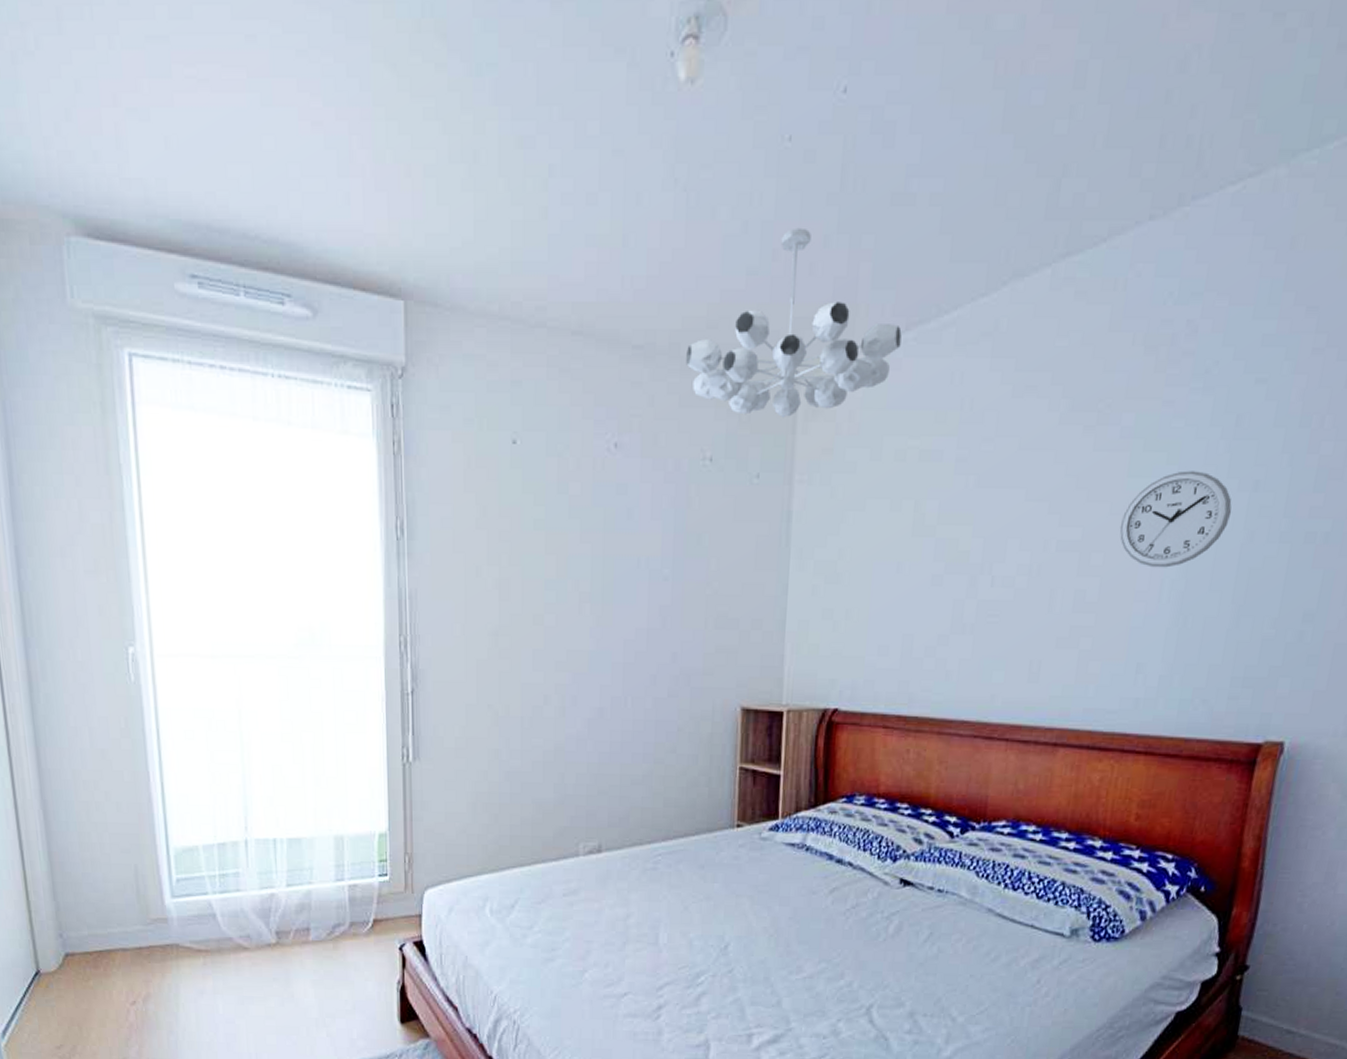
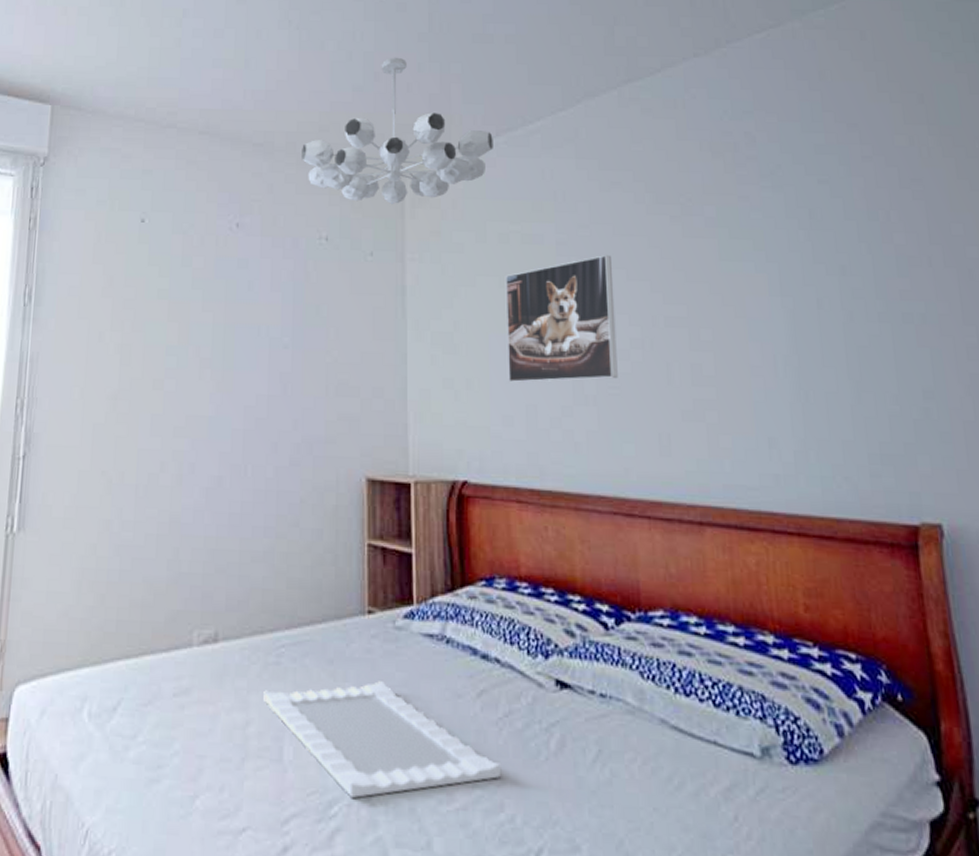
decorative tray: none [642,881,844,970] -> present [263,680,500,798]
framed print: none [888,473,1012,613] -> present [505,255,618,383]
wall clock: present [1119,470,1232,568] -> none [722,256,826,344]

